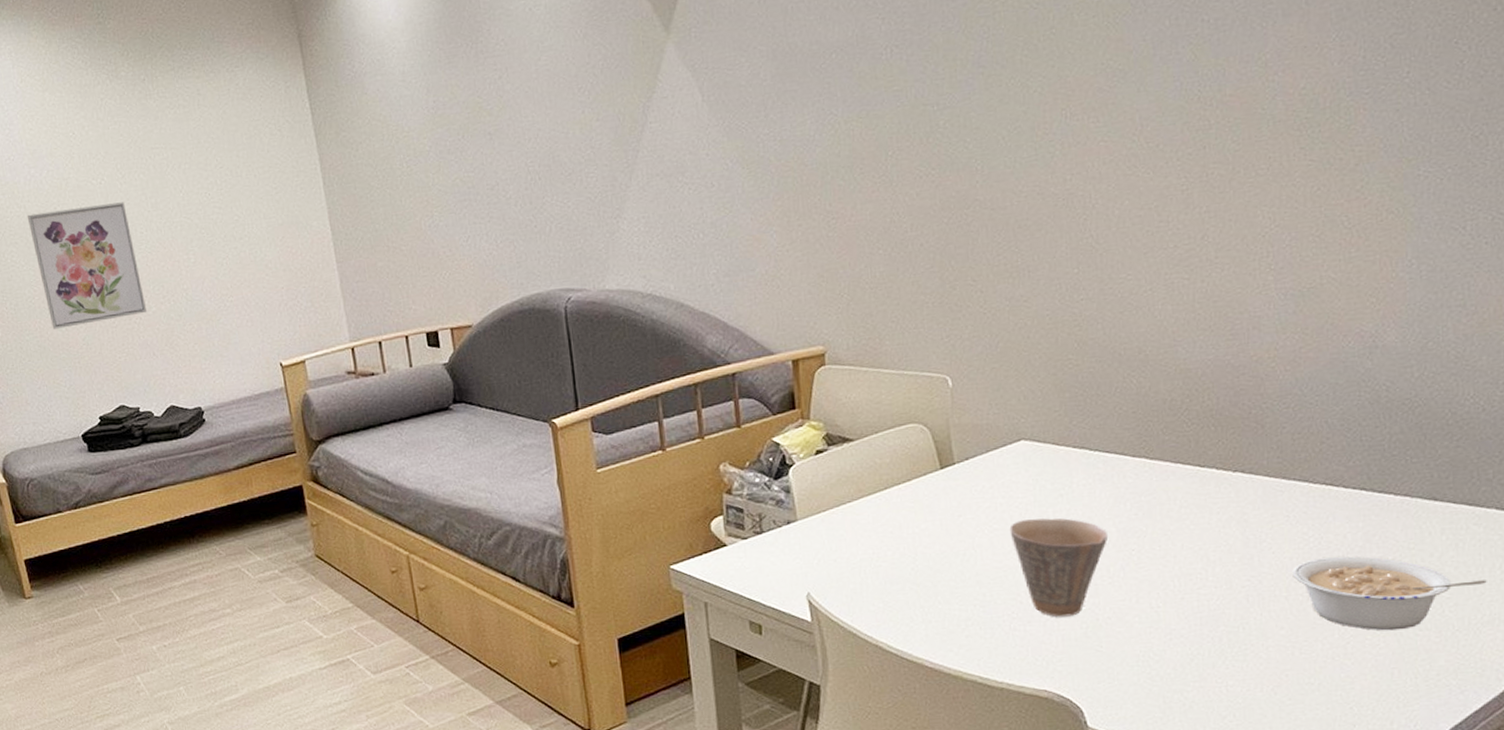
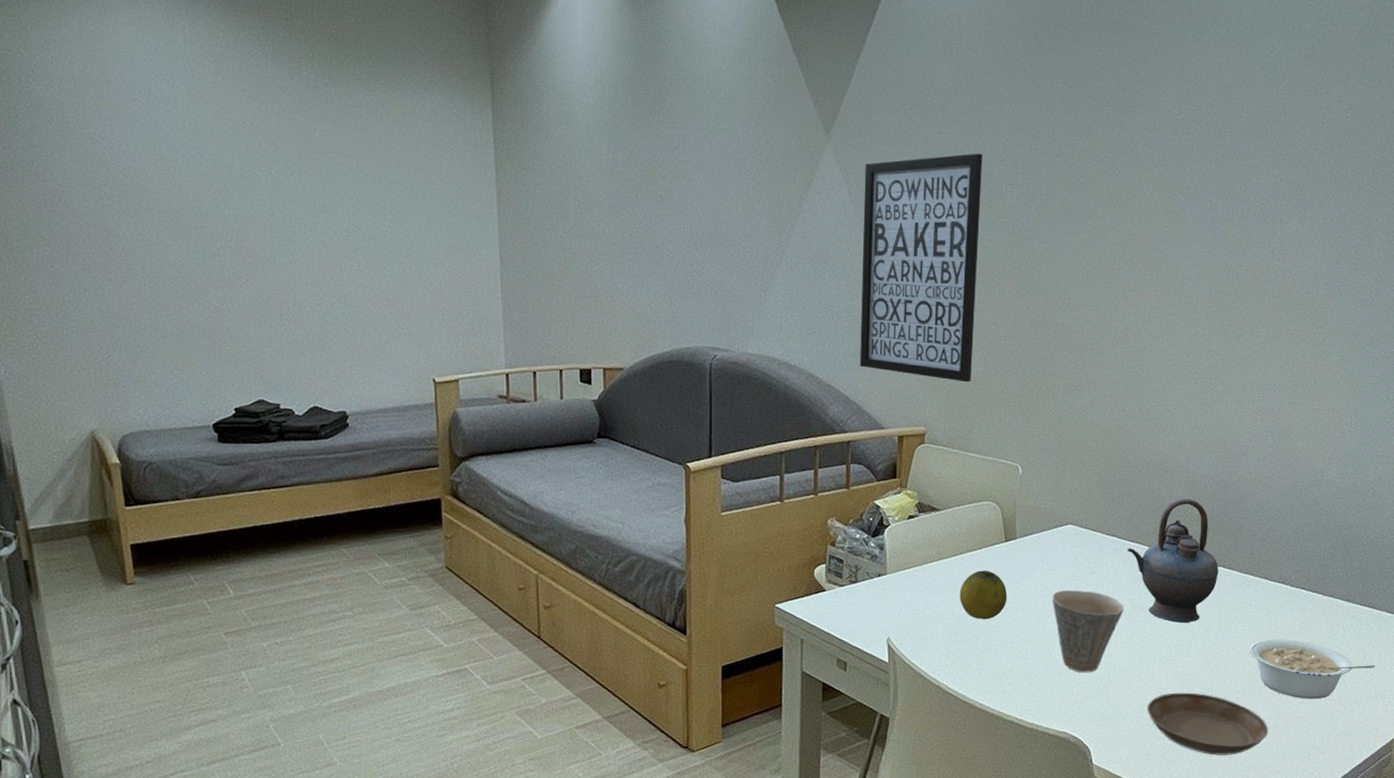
wall art: present [27,202,146,329] -> none [180,194,300,315]
wall art: none [715,15,874,288] -> present [859,153,983,383]
fruit: none [889,505,952,564] -> present [959,570,1008,620]
teapot: none [1103,391,1236,547] -> present [1127,498,1219,623]
saucer: none [1154,632,1333,709] -> present [1146,692,1269,755]

